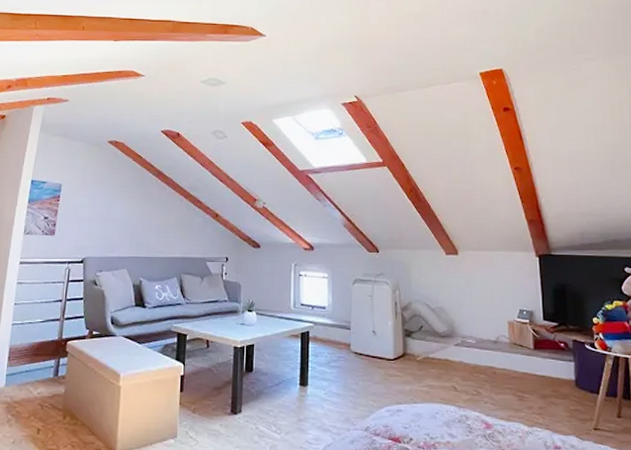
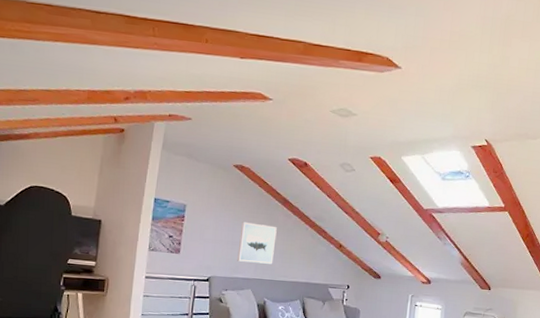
wall art: none [112,197,152,240] -> present [237,222,277,264]

